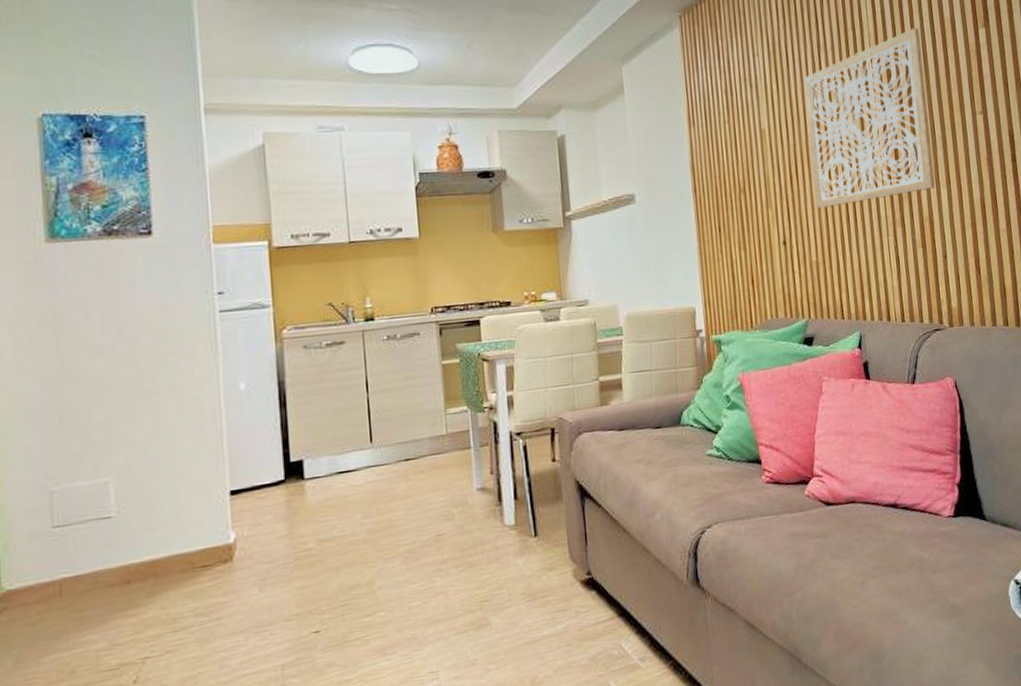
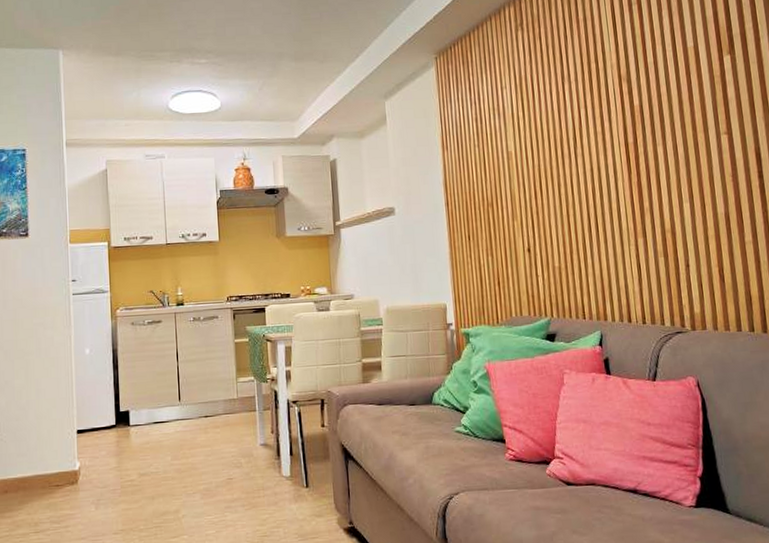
wall art: present [803,28,936,209] -> none [548,58,678,221]

